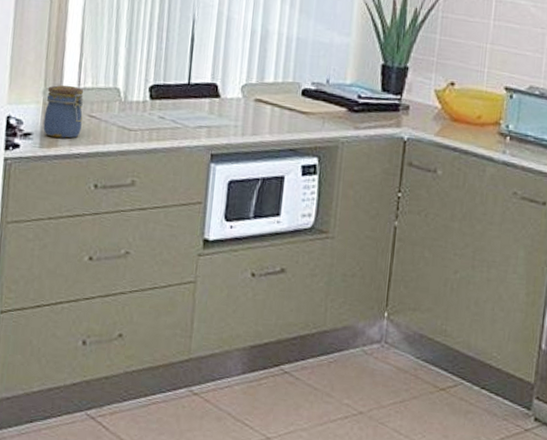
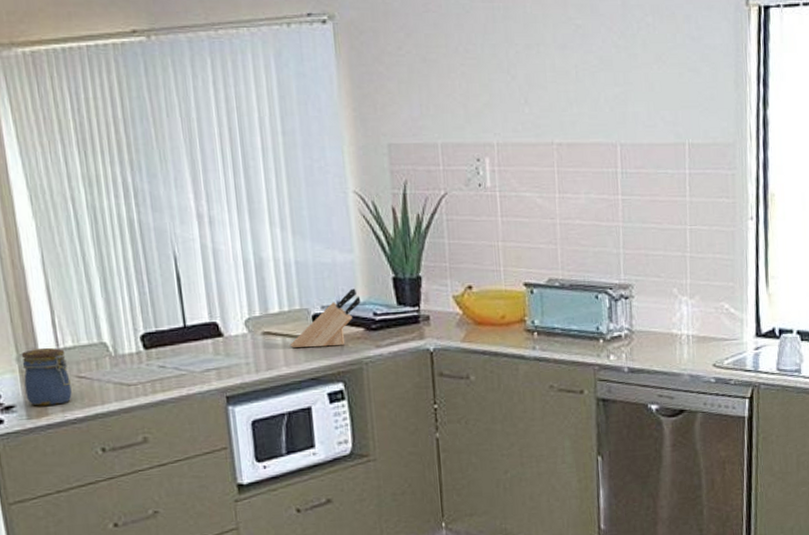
knife block: none [277,70,349,123] -> present [290,288,361,348]

